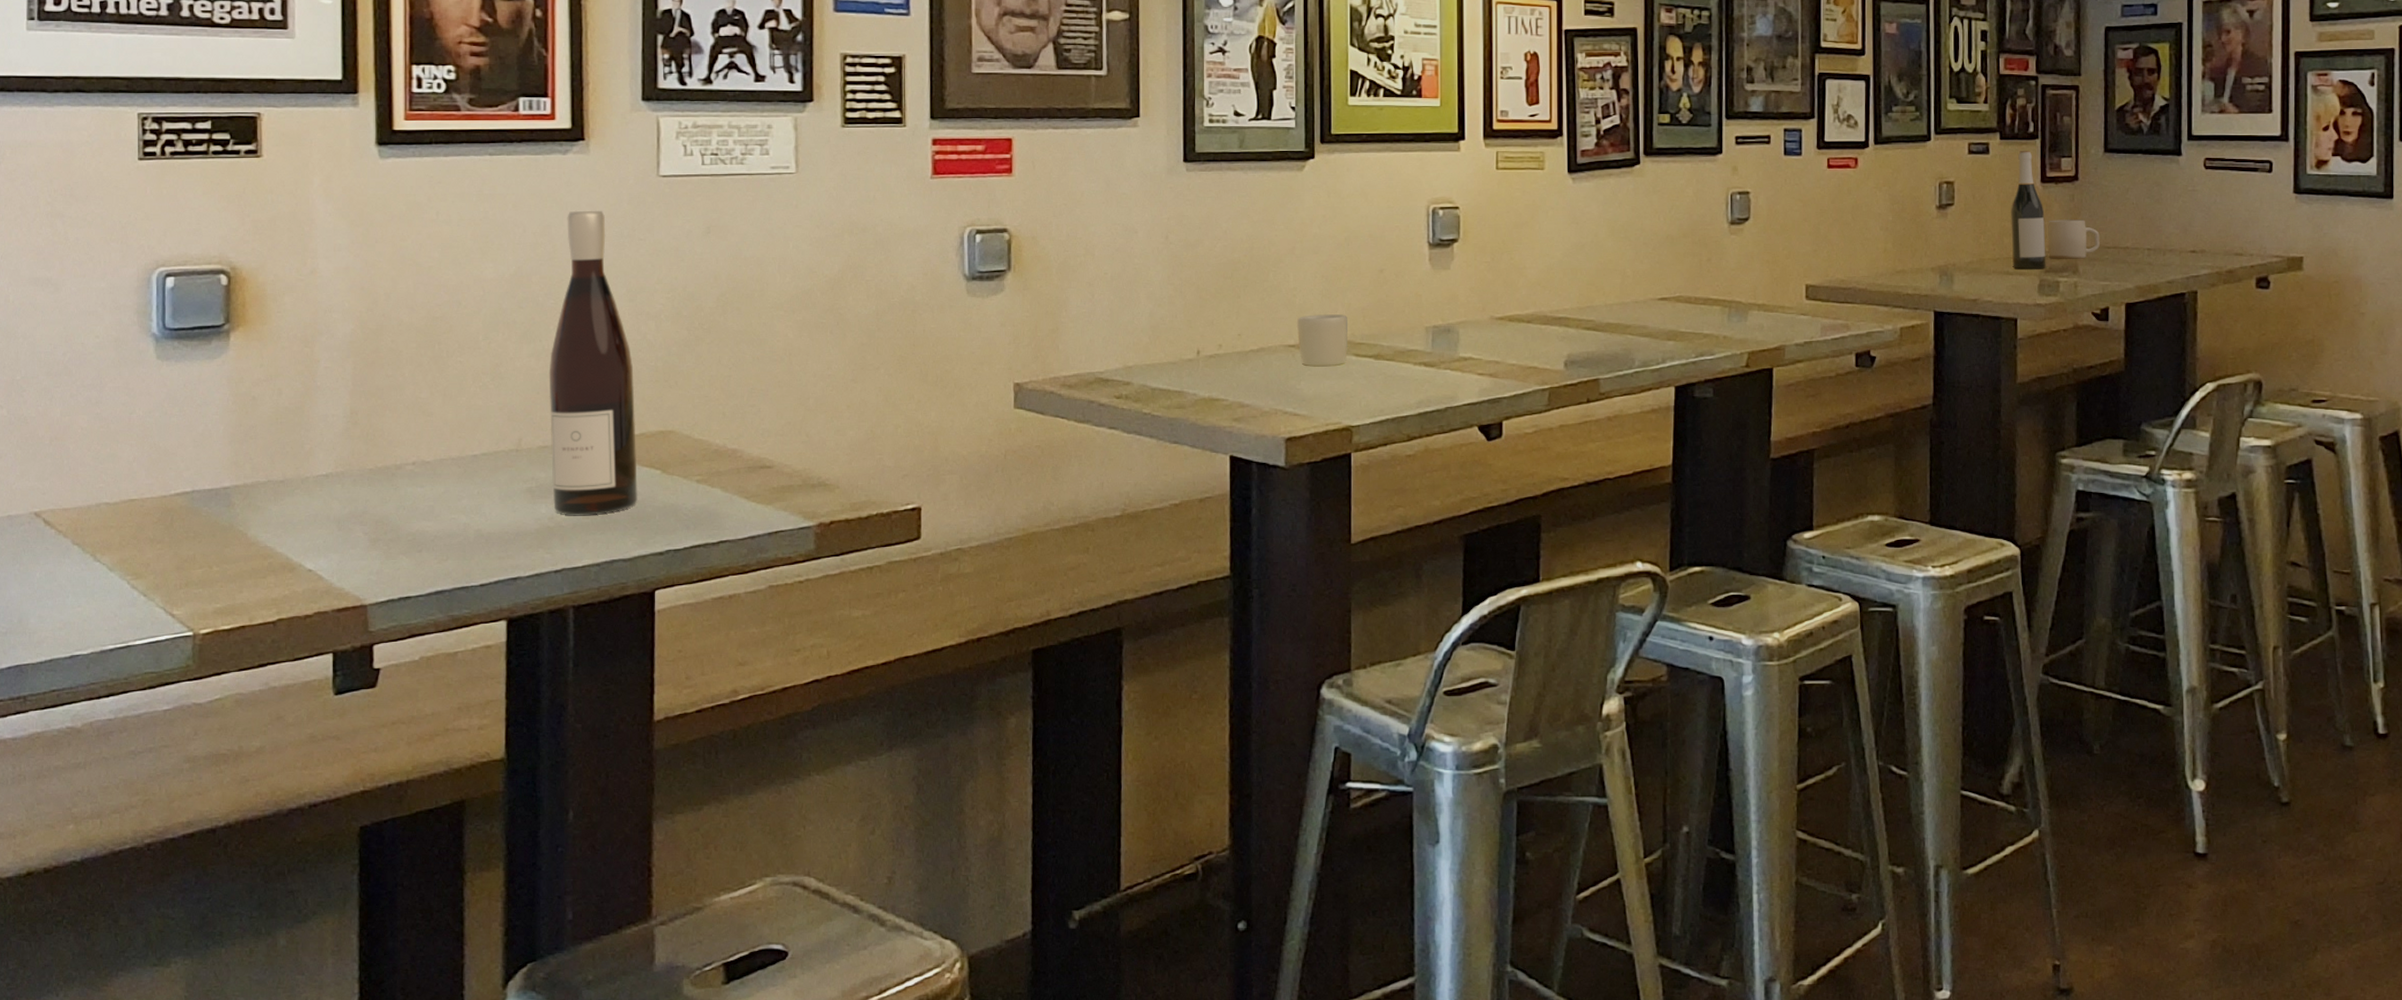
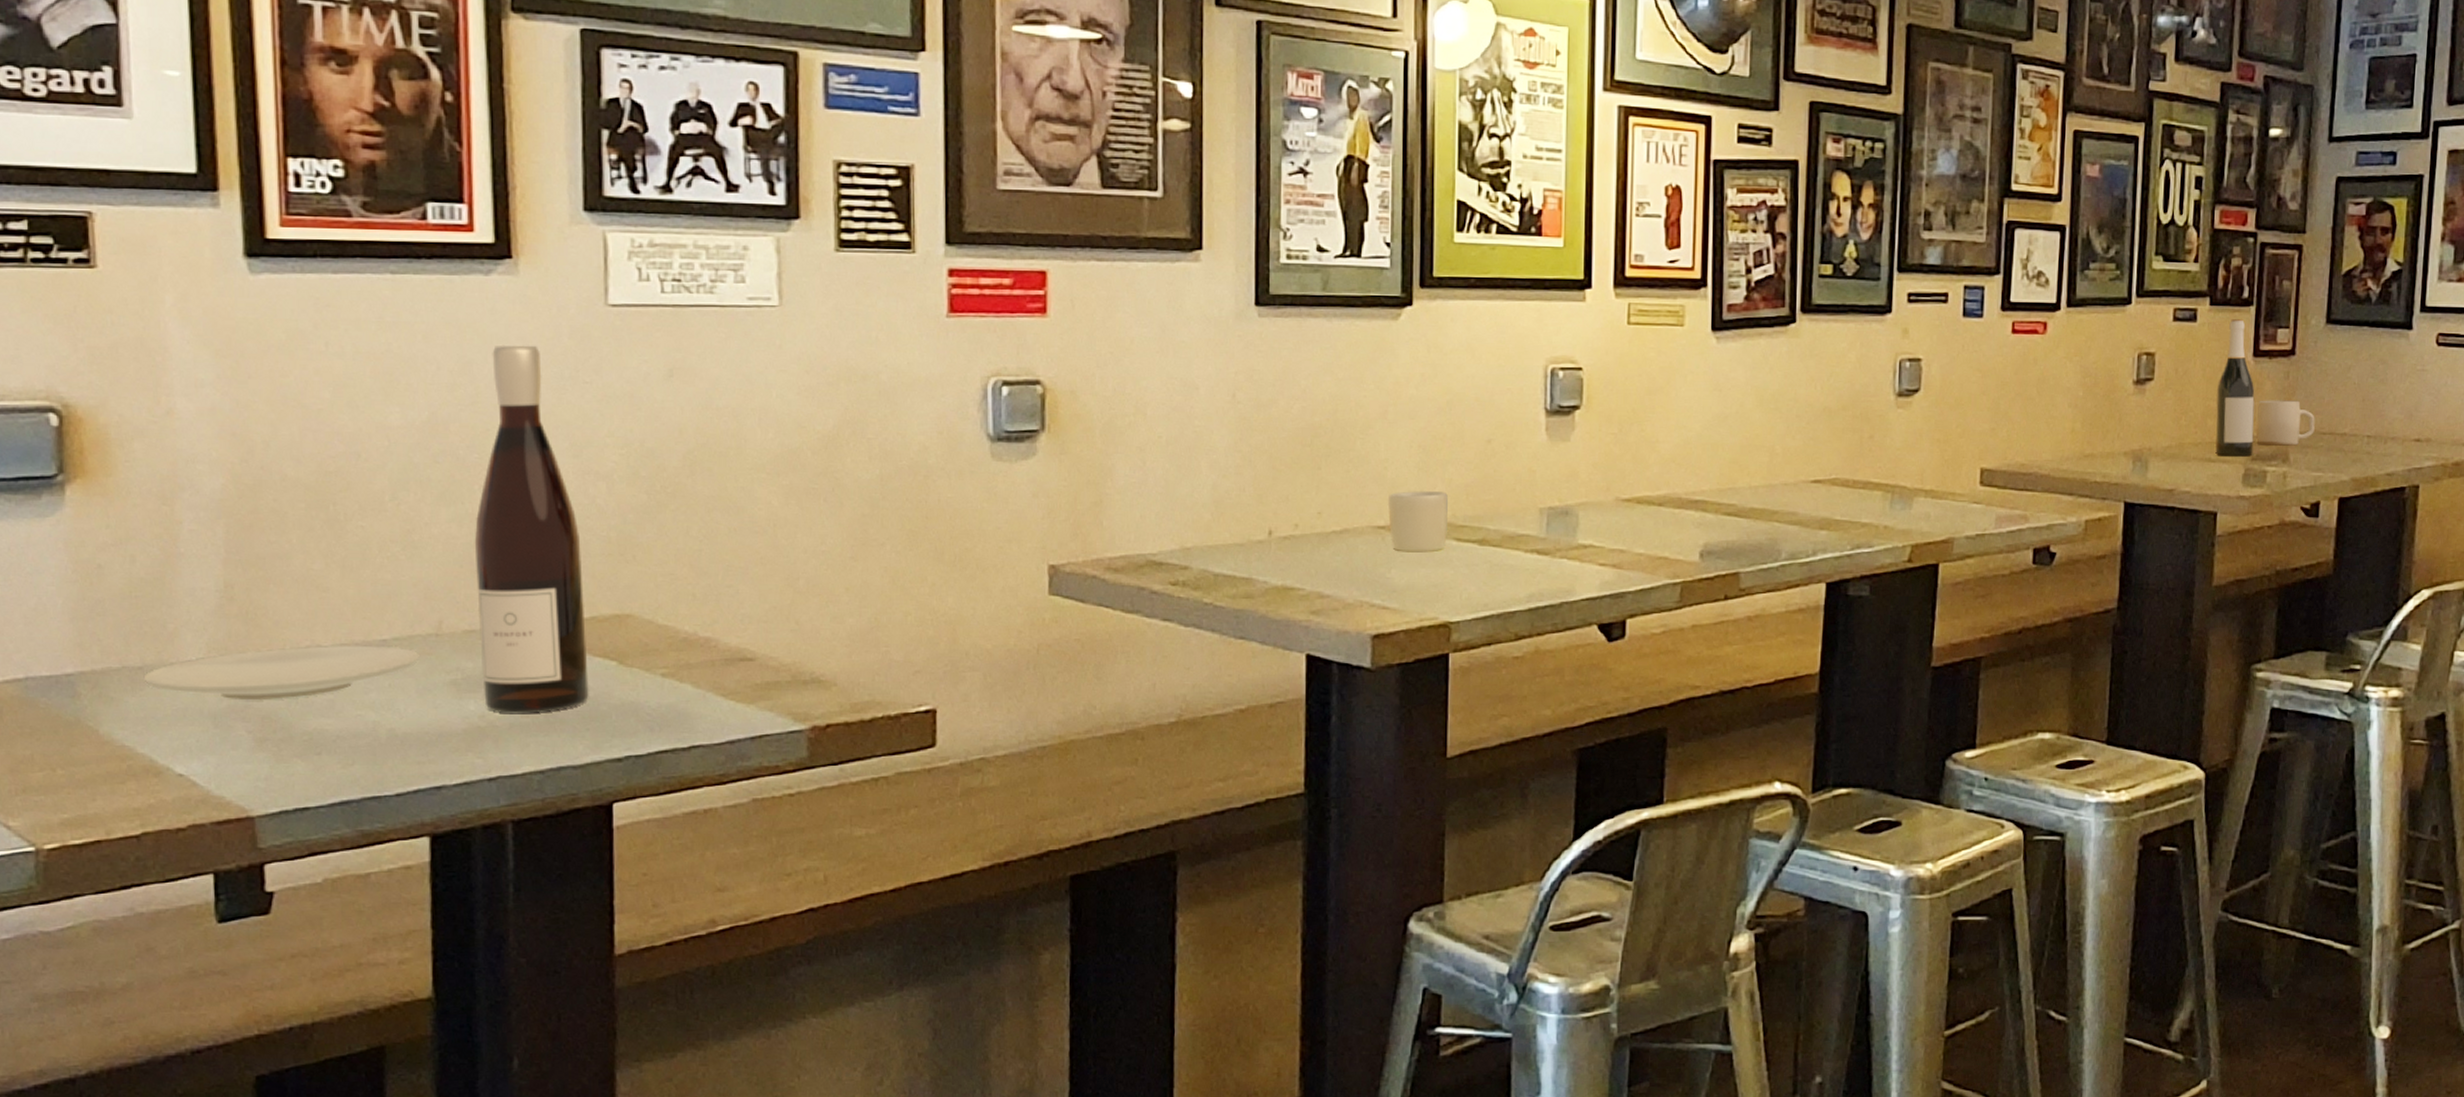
plate: none [284,461,503,506] -> present [143,646,420,699]

